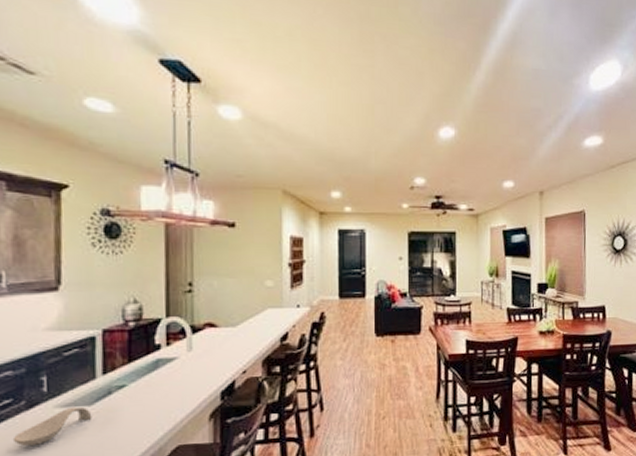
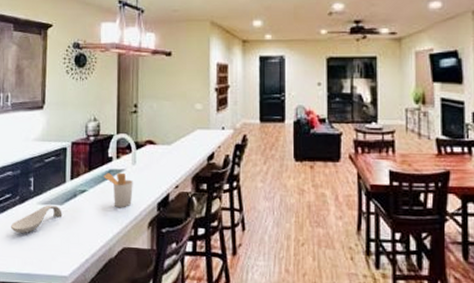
utensil holder: none [149,361,189,402] -> present [104,172,133,208]

